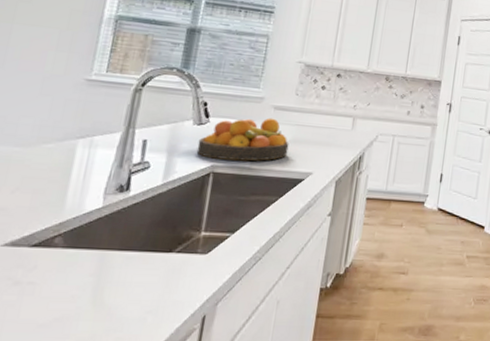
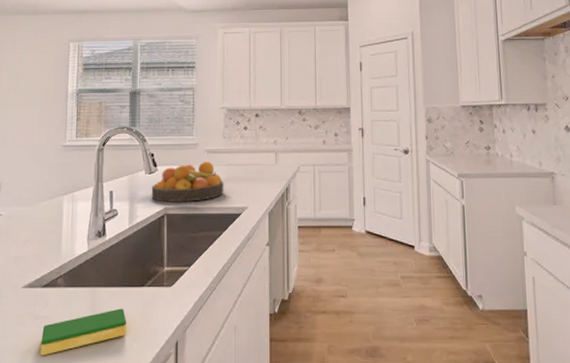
dish sponge: none [16,276,143,330] -> present [40,308,127,356]

